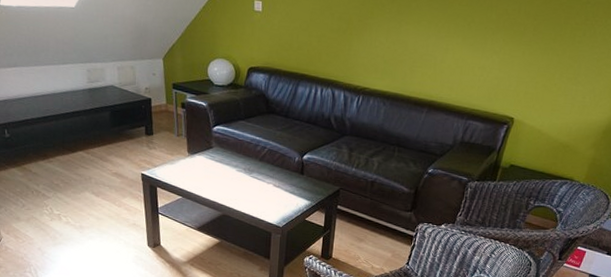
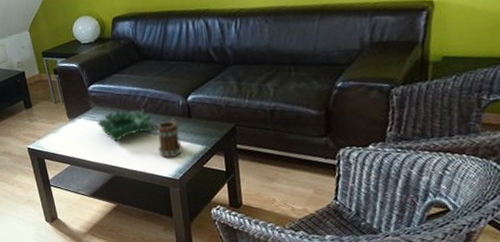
decorative bowl: none [216,154,269,185] -> present [97,108,154,143]
mug: none [268,172,291,207] -> present [156,118,182,158]

